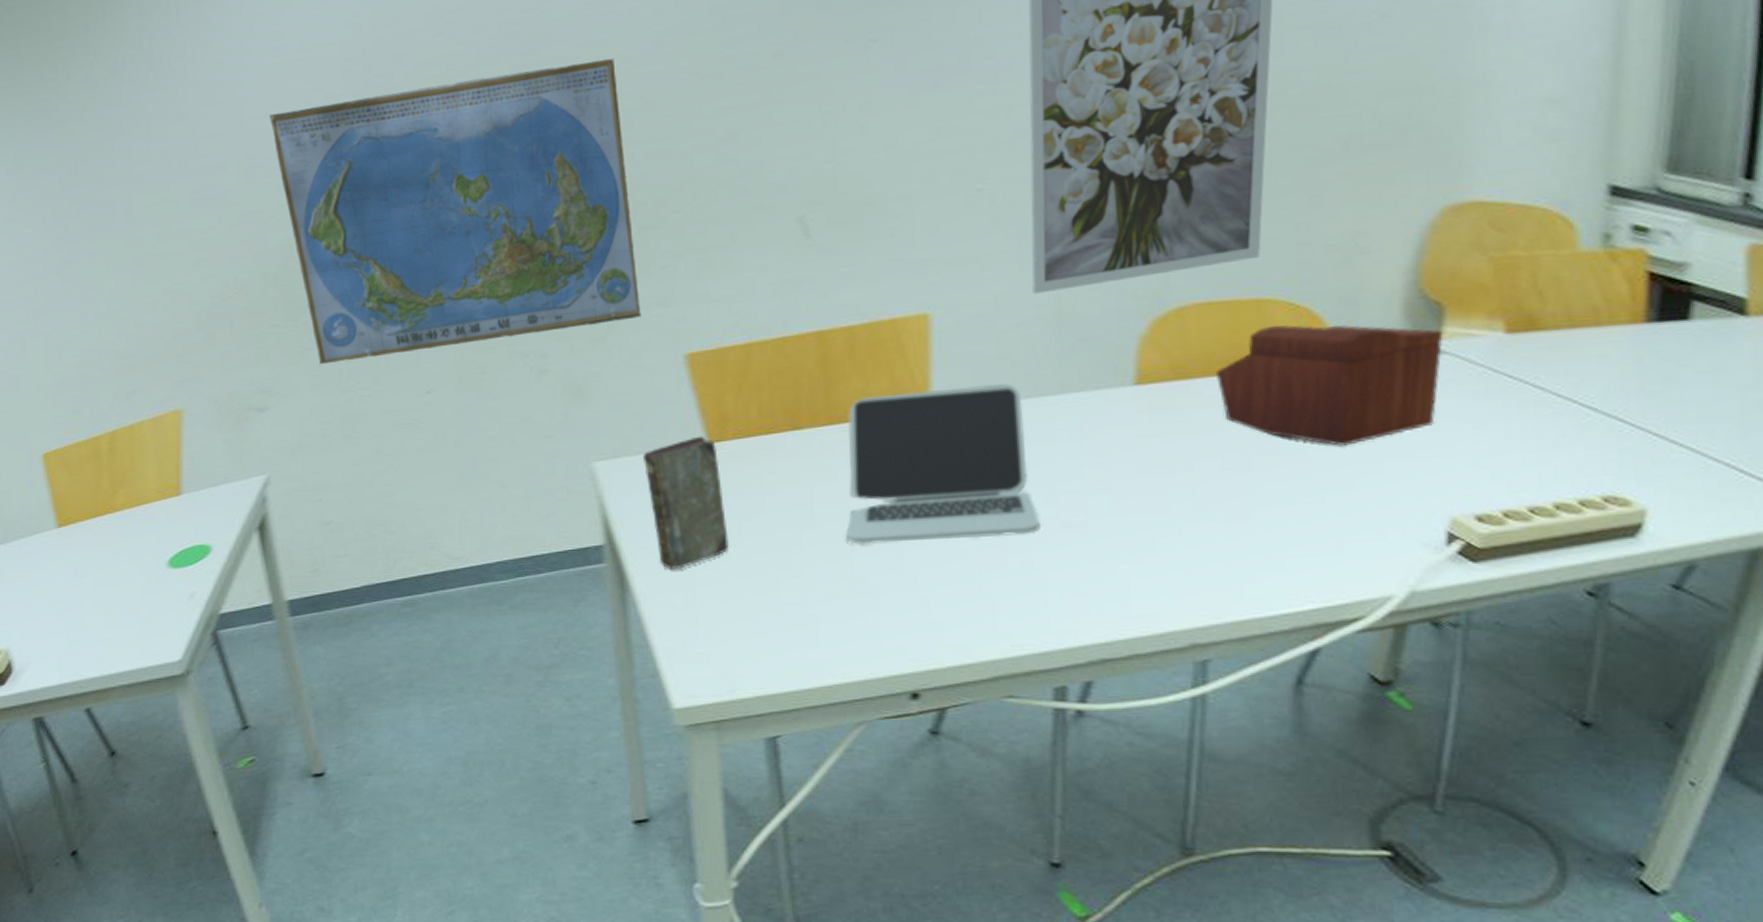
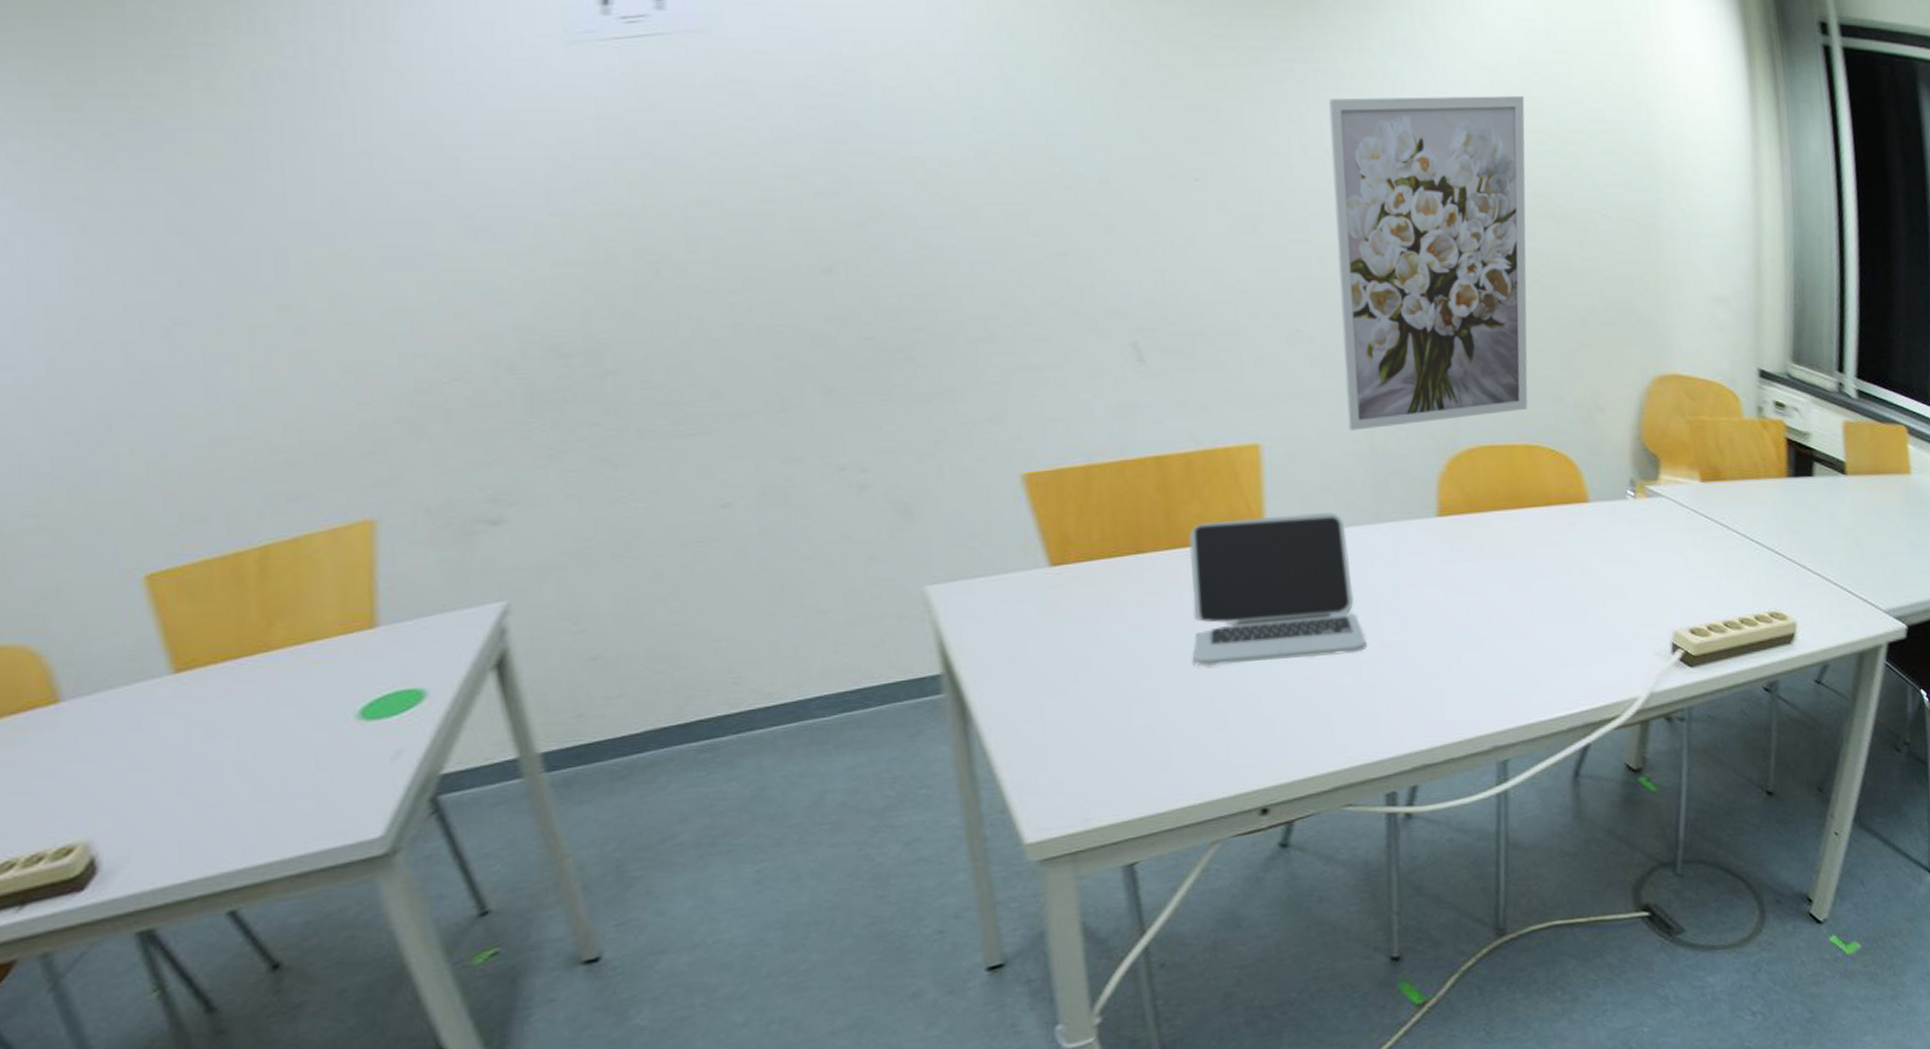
world map: present [269,58,642,365] -> none [495,159,973,471]
book: present [642,436,729,571] -> none [980,558,1077,699]
sewing box: present [1215,324,1444,446] -> none [1499,468,1660,572]

